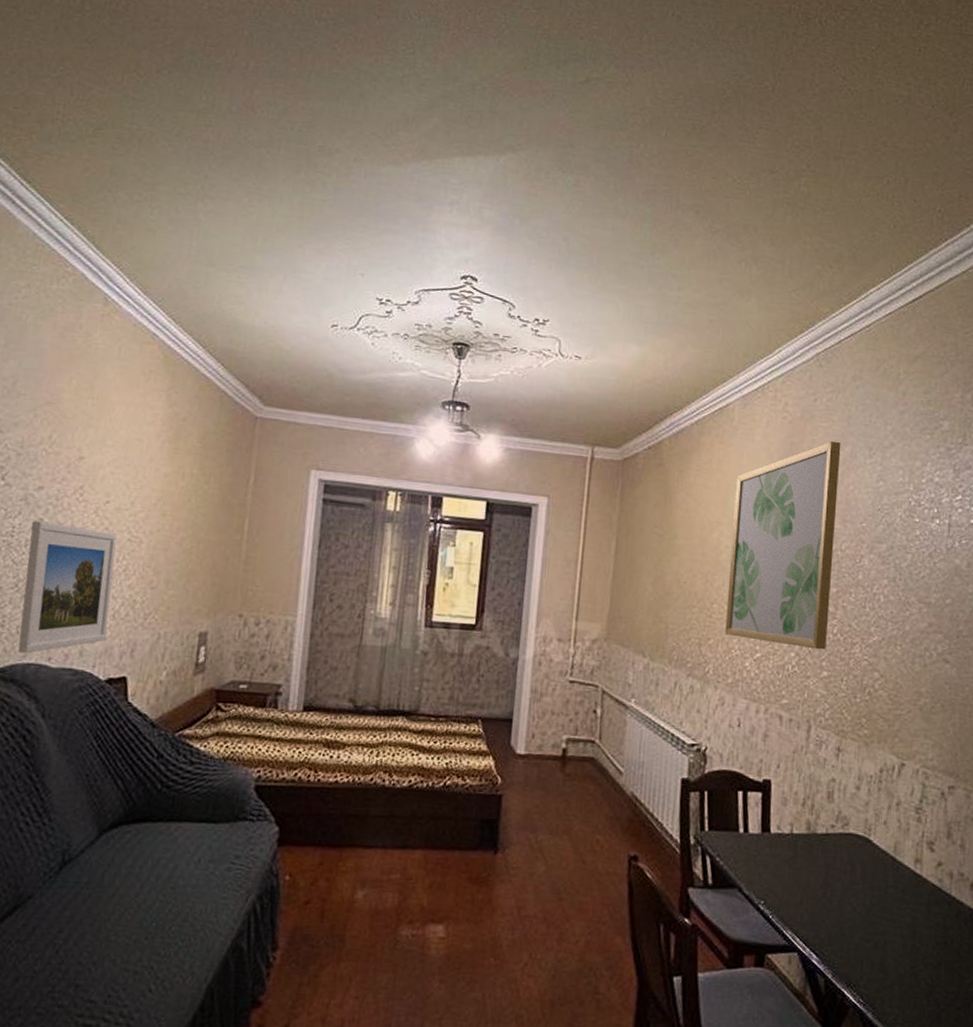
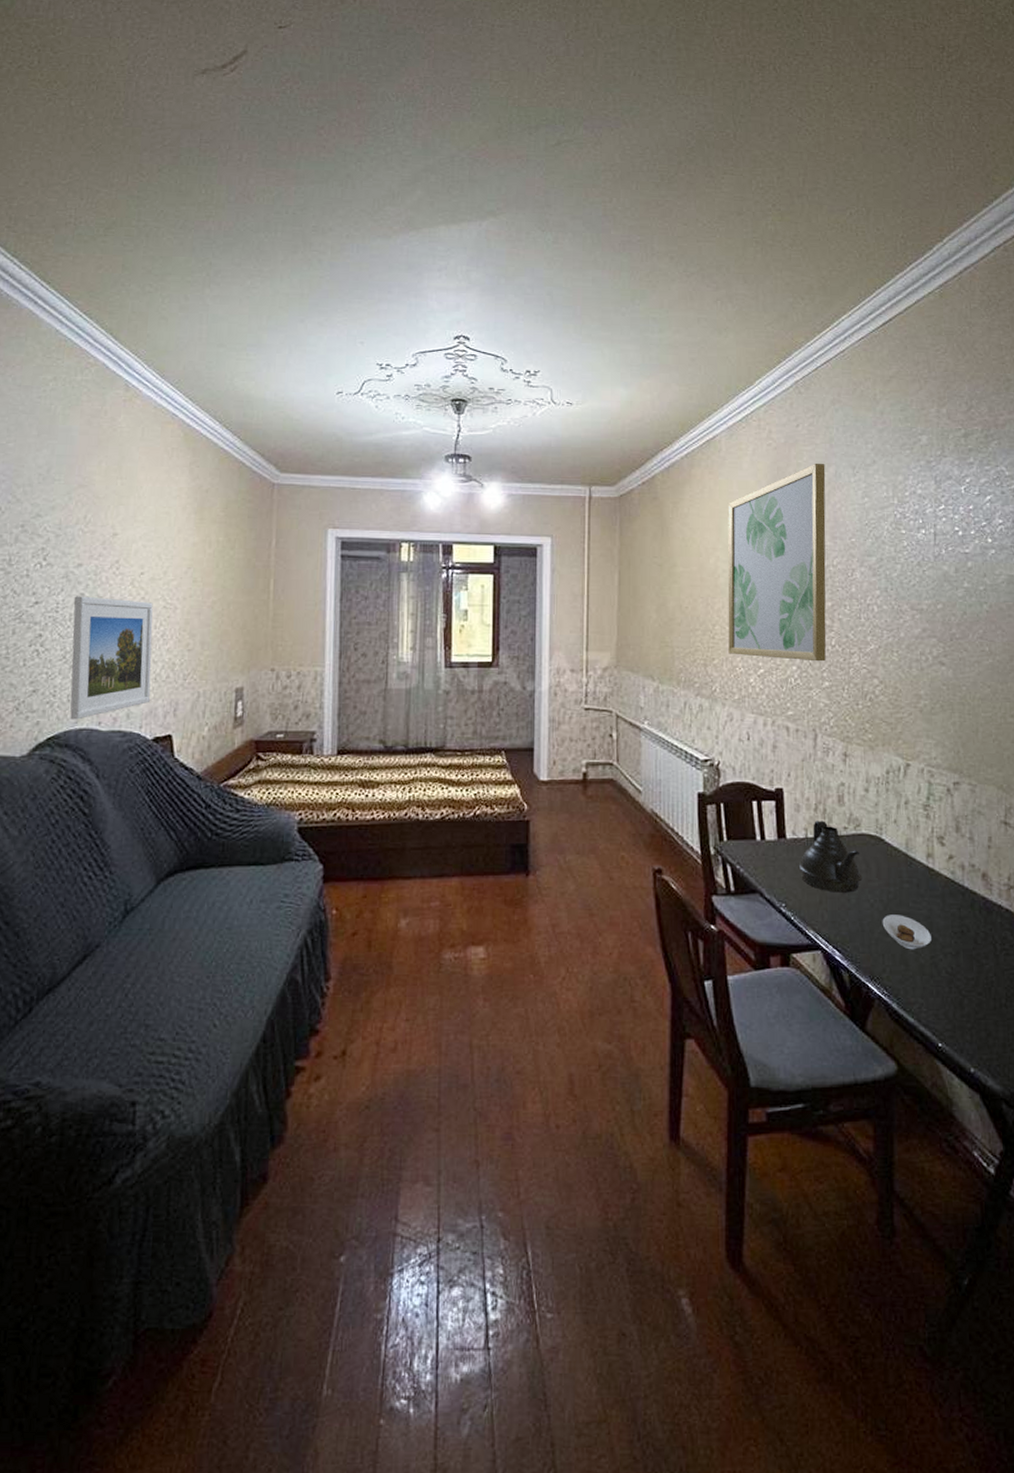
teapot: none [781,816,847,894] -> present [798,821,863,893]
saucer: none [863,920,913,958] -> present [882,915,931,950]

